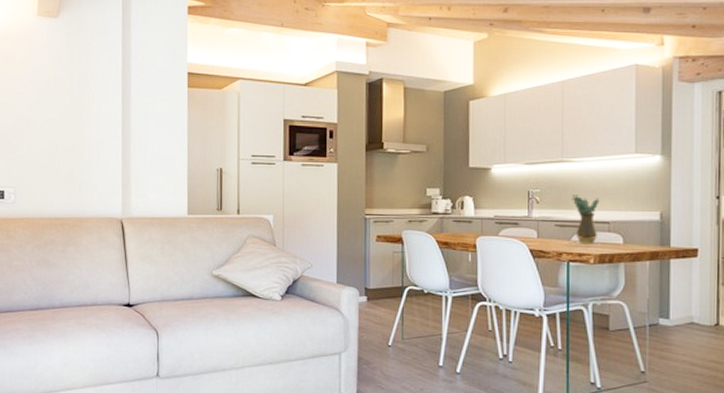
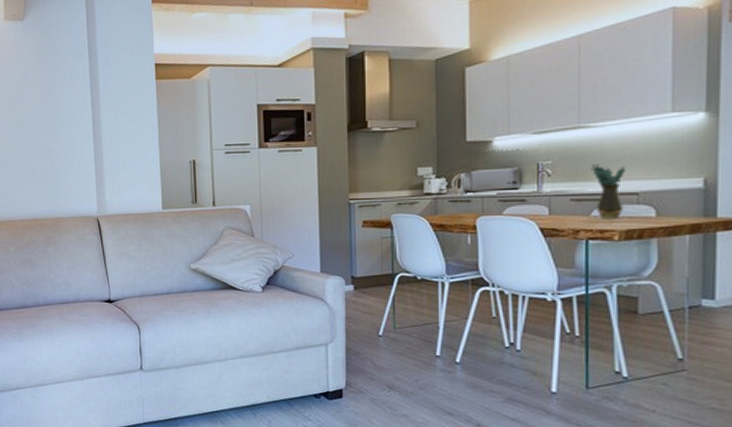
toaster: none [465,193,514,215] -> present [462,167,520,194]

